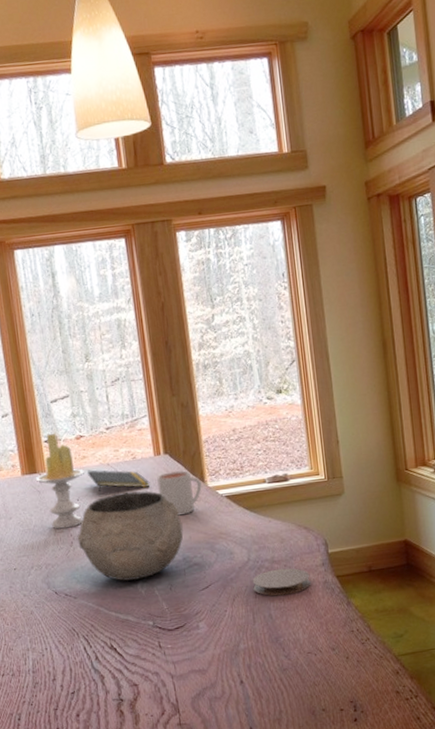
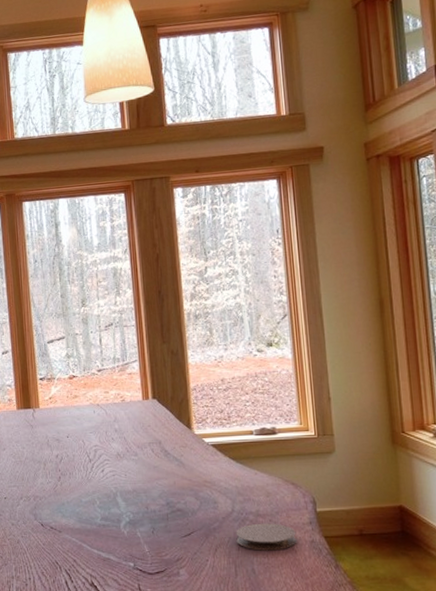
candle: present [35,433,84,529] -> none [29,371,75,463]
bowl: present [77,491,184,581] -> none [65,432,168,520]
notepad: present [87,469,150,496] -> none [77,409,137,435]
mug: present [157,470,202,516] -> none [144,415,188,460]

